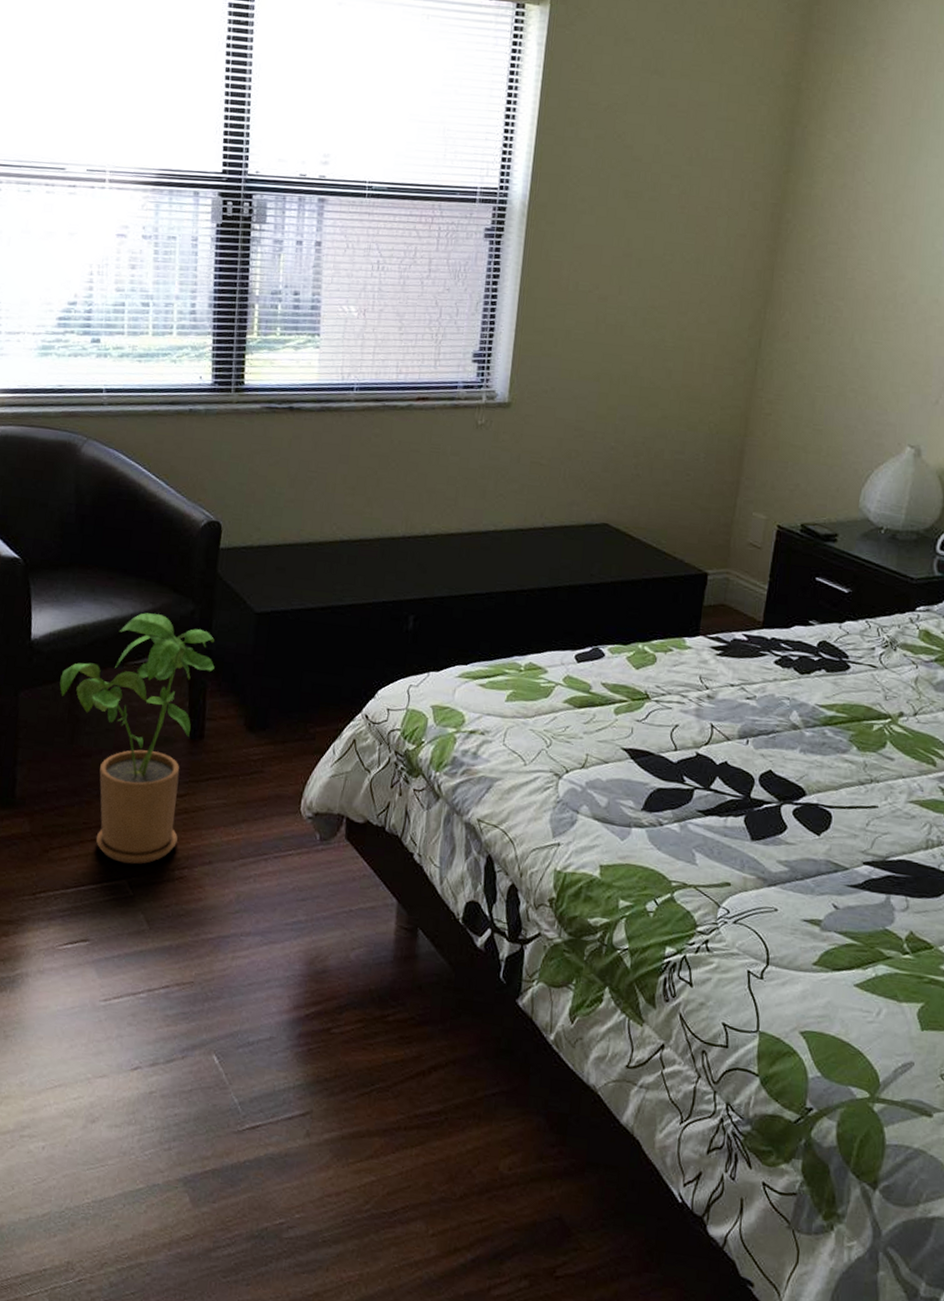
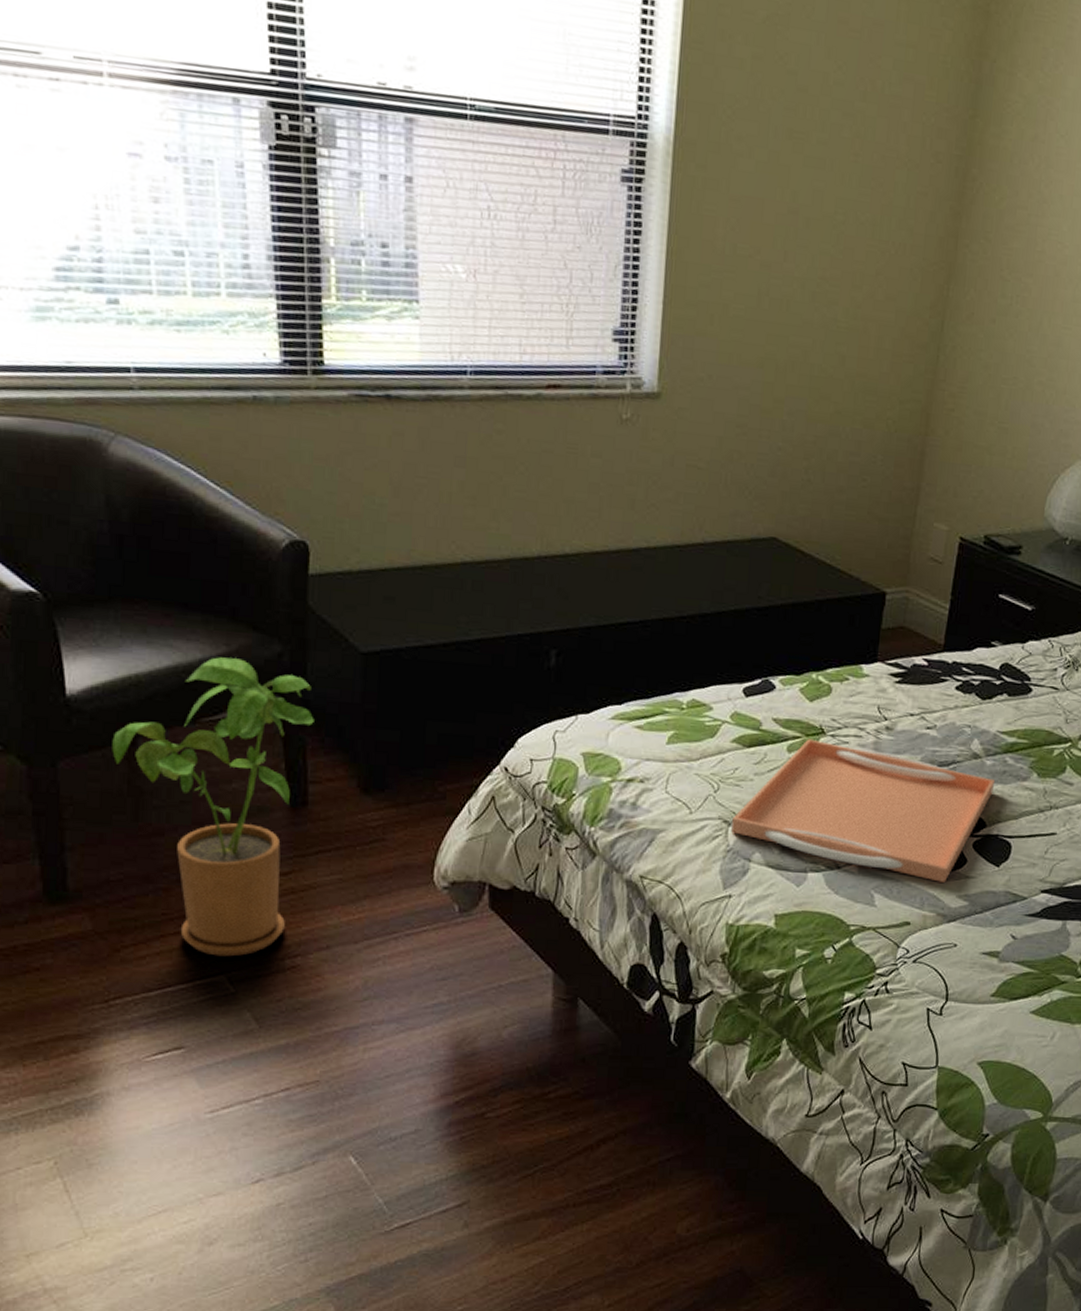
serving tray: none [561,703,815,847] -> present [731,739,996,883]

